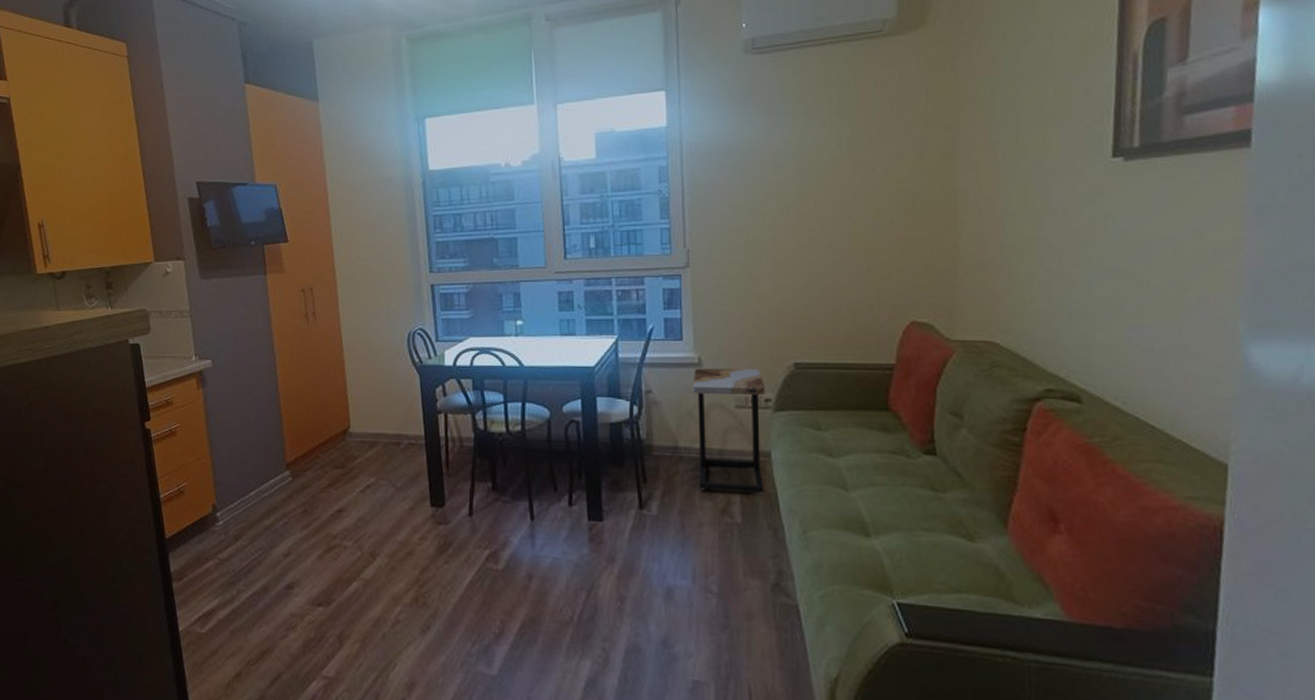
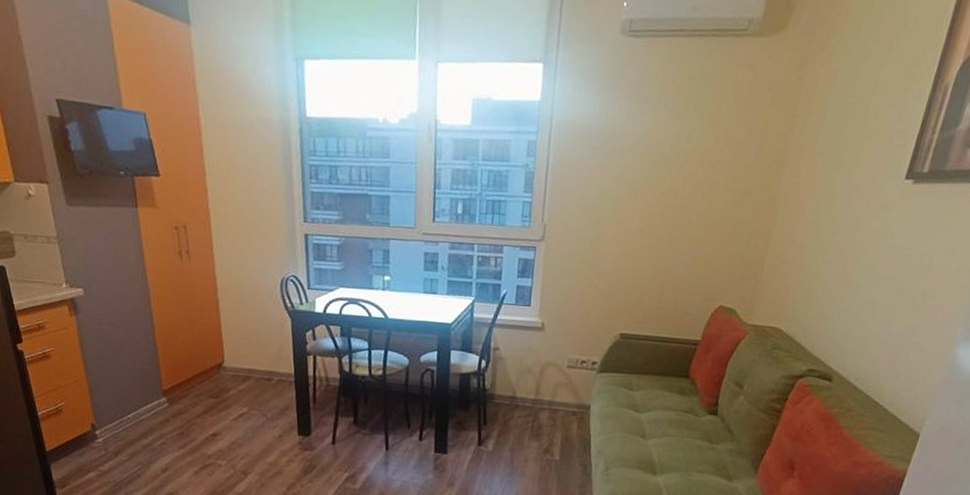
side table: present [692,368,766,494] -> none [528,331,594,438]

